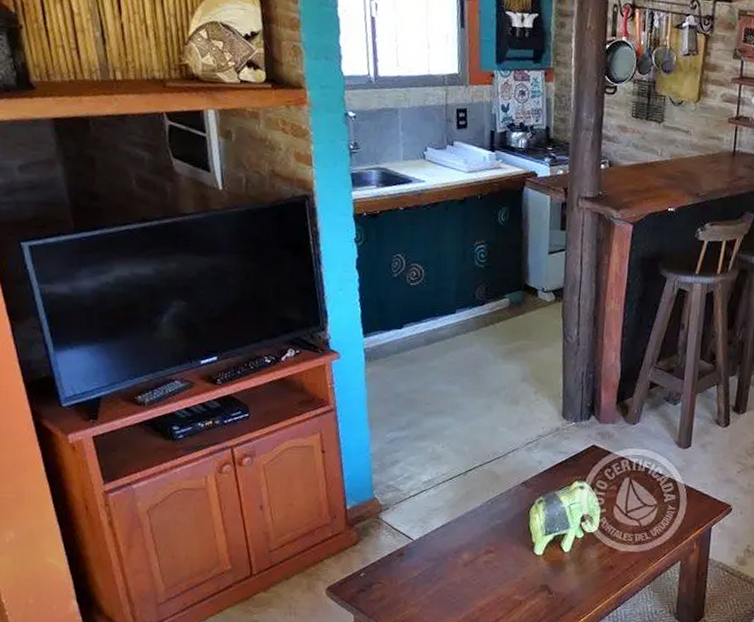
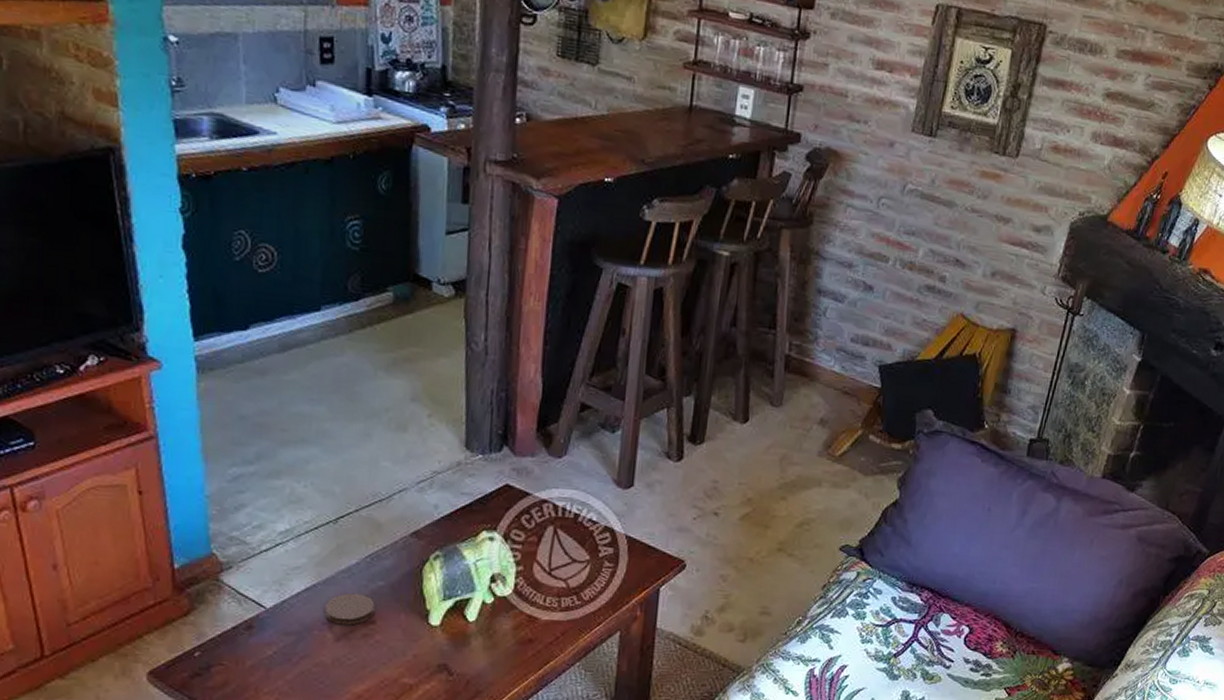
coaster: none [456,529,494,554] -> present [324,593,375,626]

